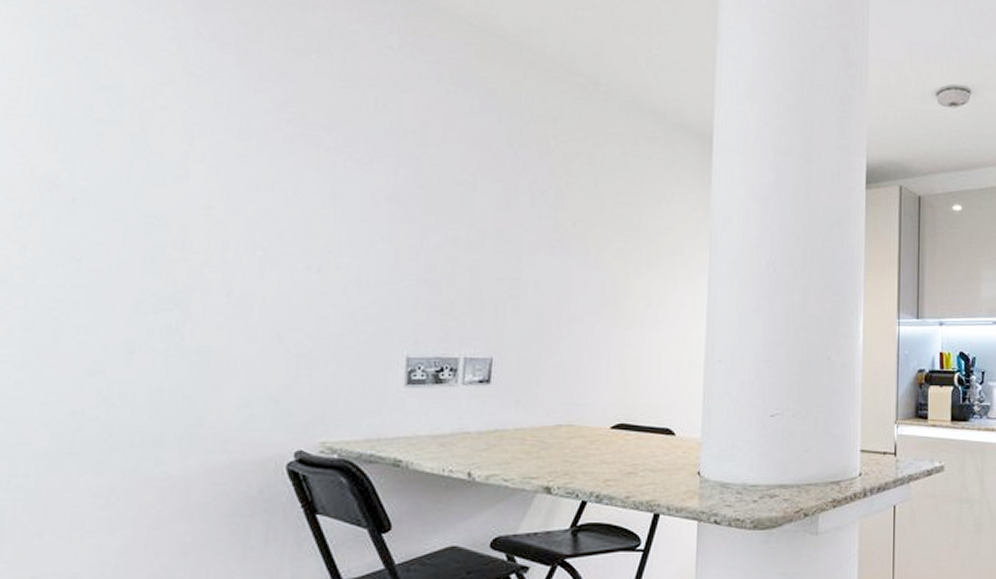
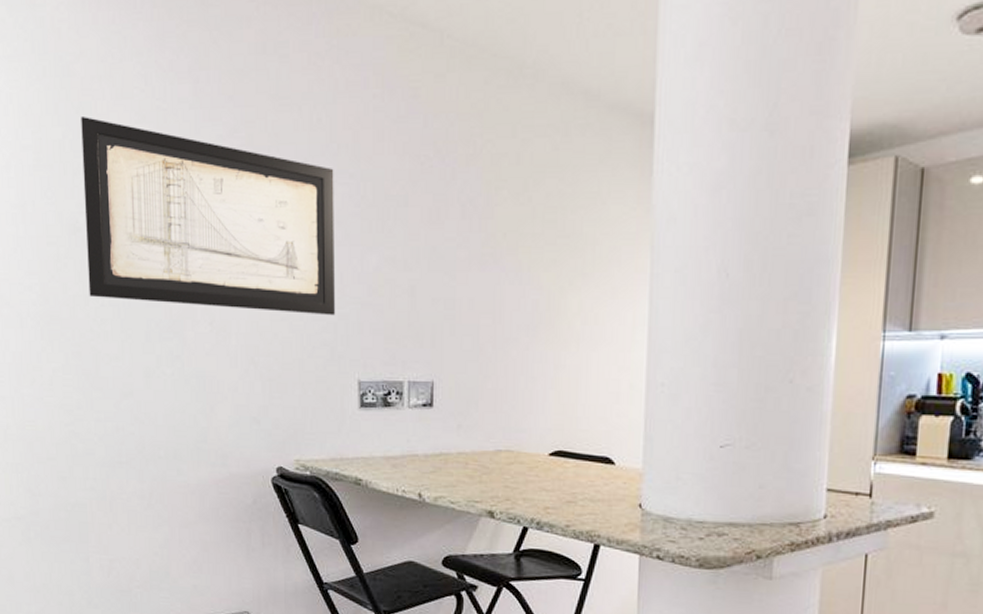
wall art: none [59,71,398,291] -> present [81,117,335,316]

